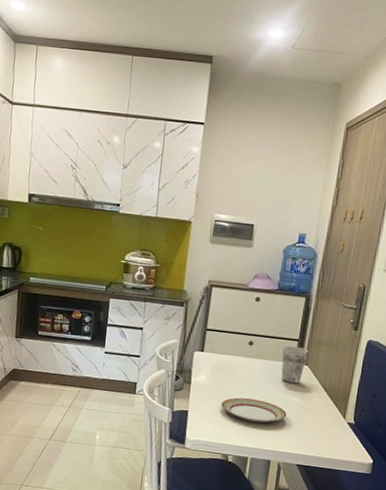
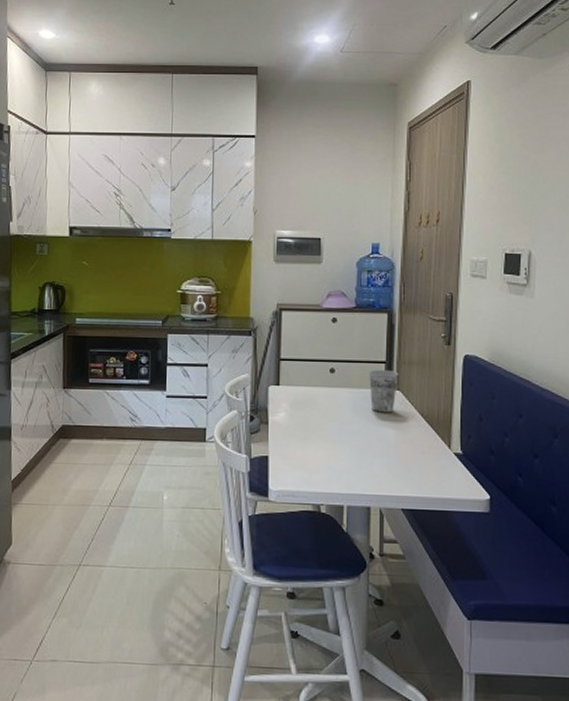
plate: present [221,397,287,423] -> none [306,435,383,463]

